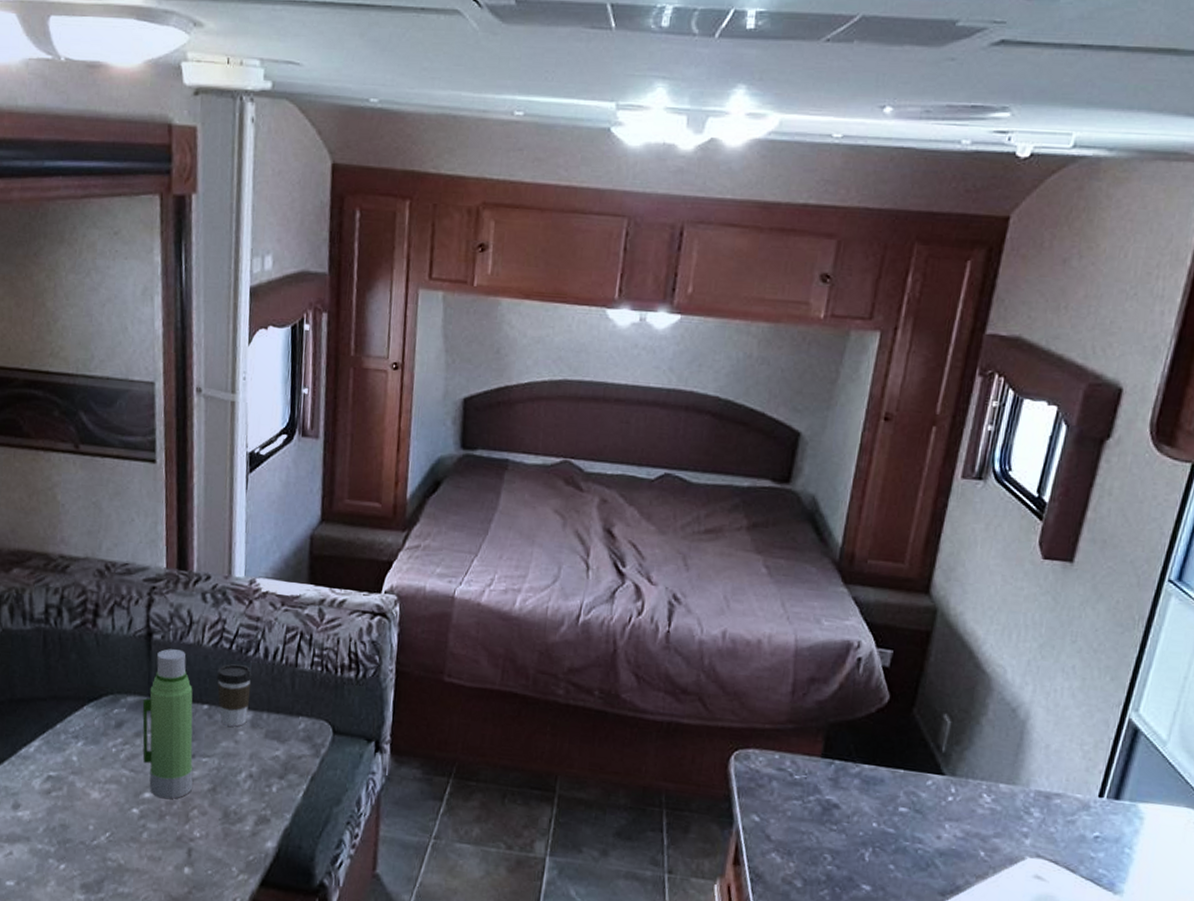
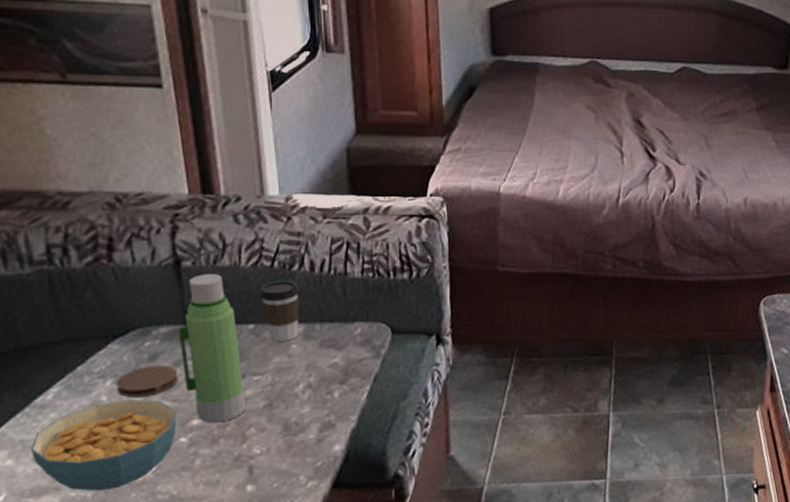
cereal bowl: none [11,762,133,848] -> present [30,399,177,491]
coaster: none [85,732,138,763] -> present [116,365,179,398]

